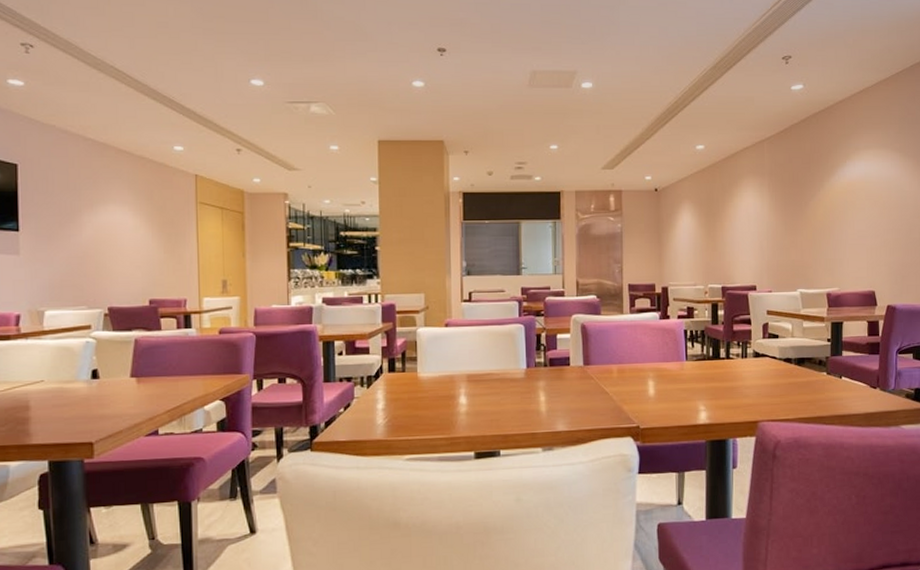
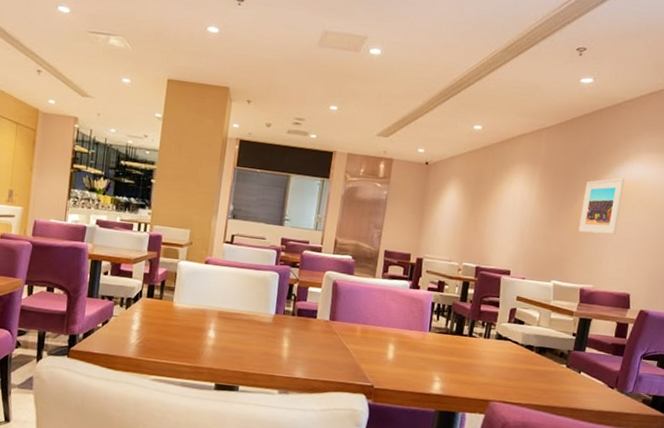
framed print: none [814,178,851,237] -> present [578,178,625,235]

